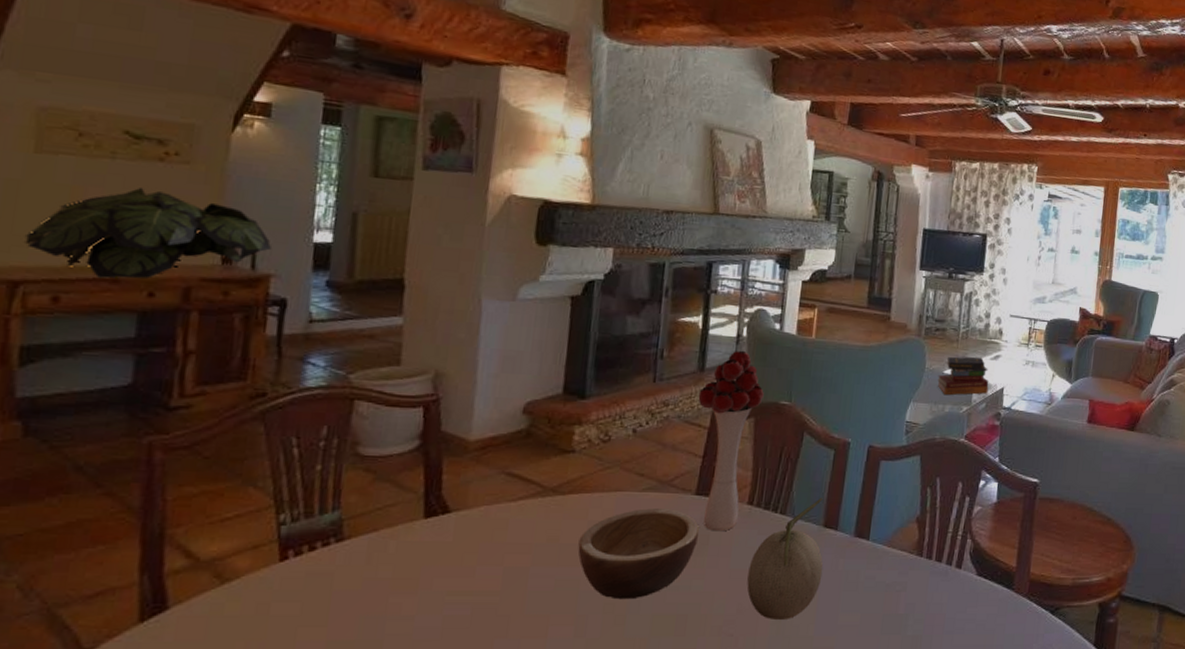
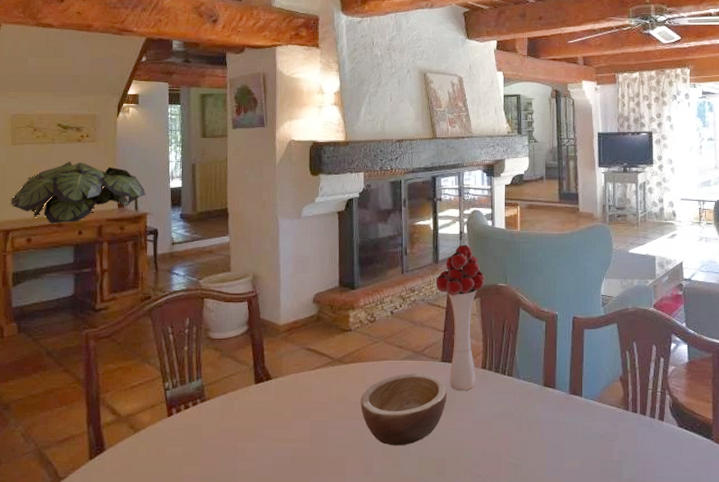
fruit: present [747,498,823,619] -> none [488,362,547,464]
books: present [937,356,989,396] -> none [624,236,669,271]

